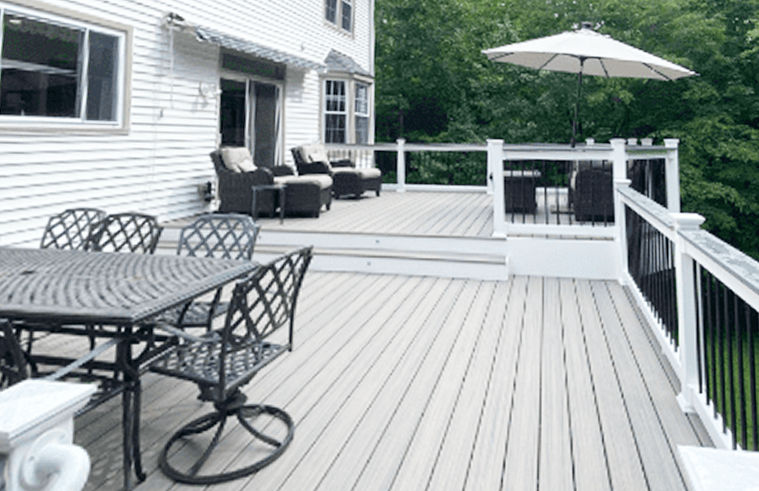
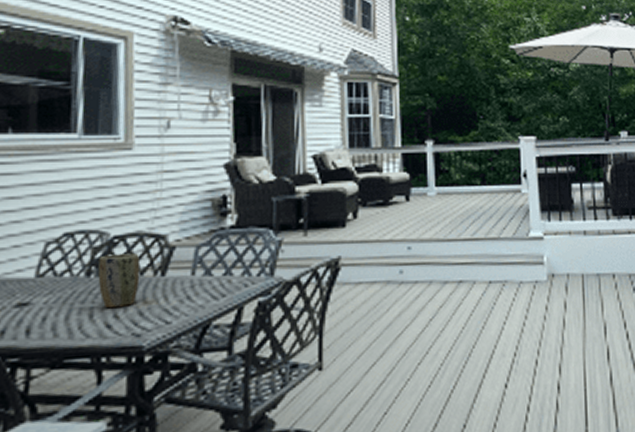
plant pot: none [94,231,132,281] -> present [98,253,140,308]

